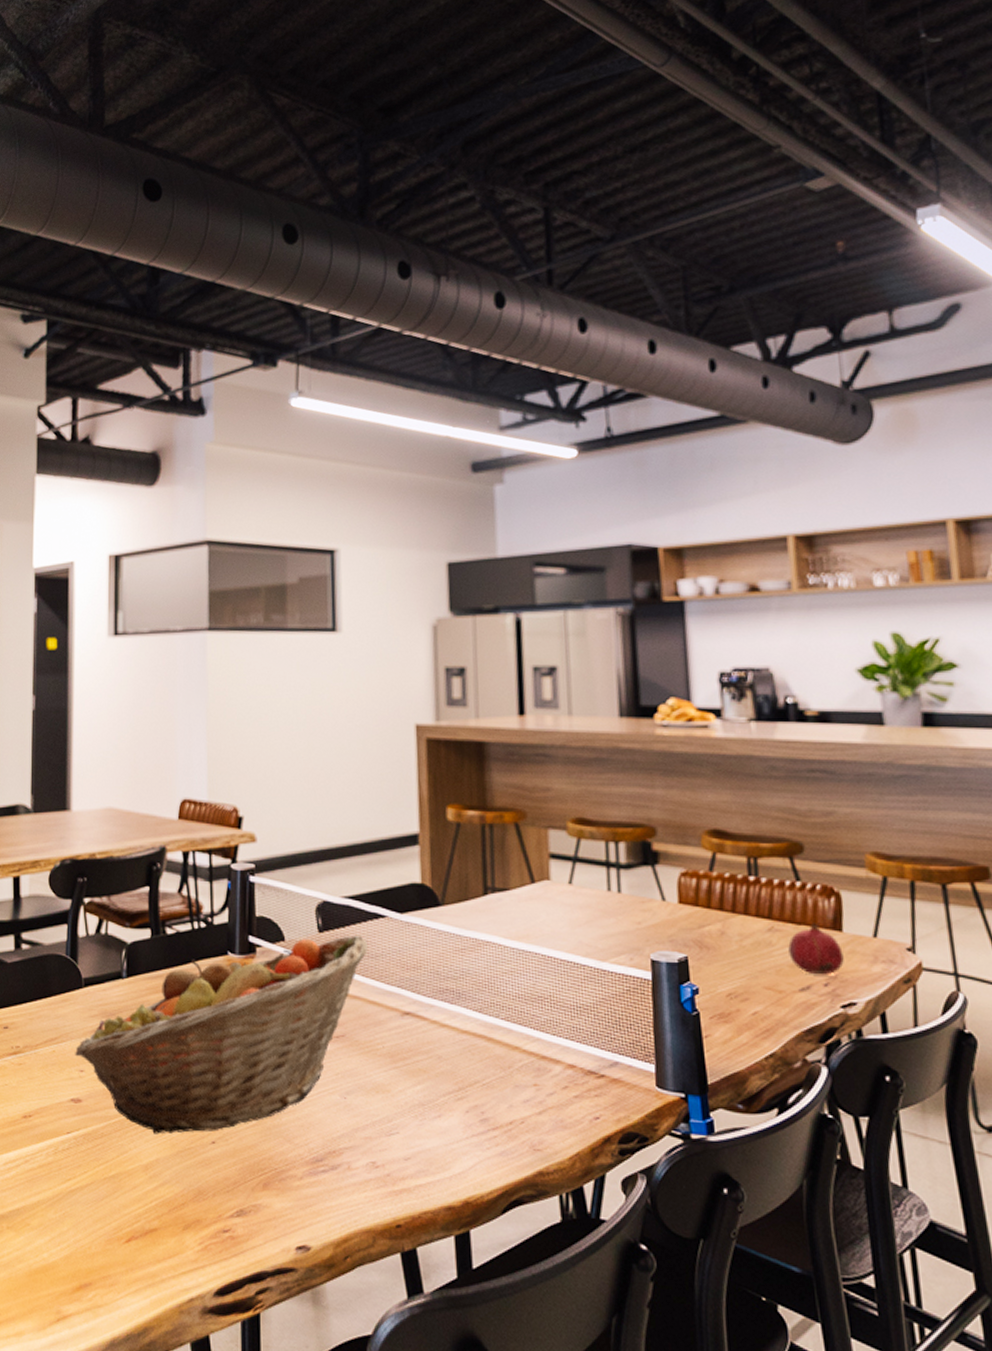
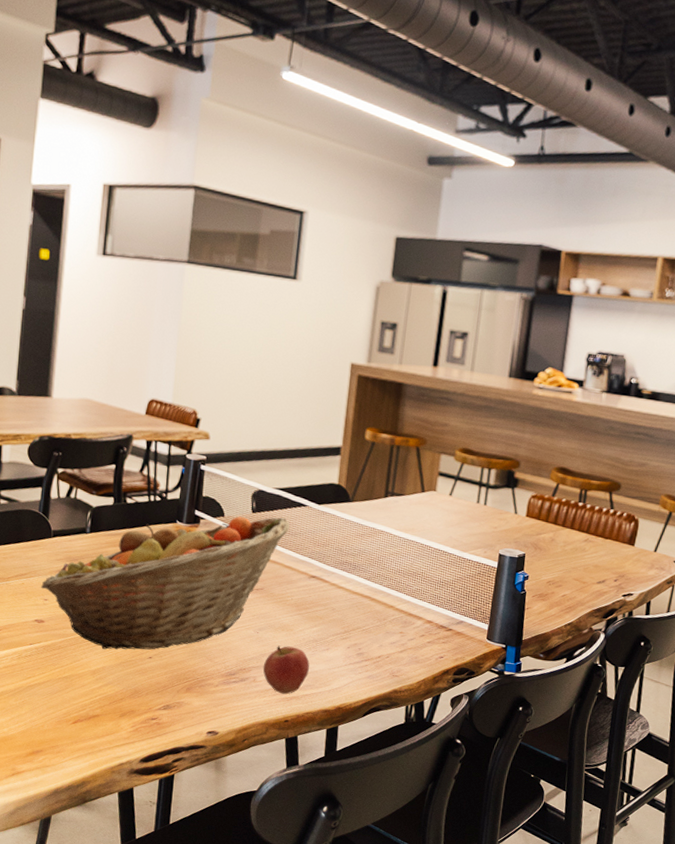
apple: none [358,1114,419,1186] -> present [263,645,310,695]
fruit: present [788,922,844,975] -> none [595,538,632,574]

